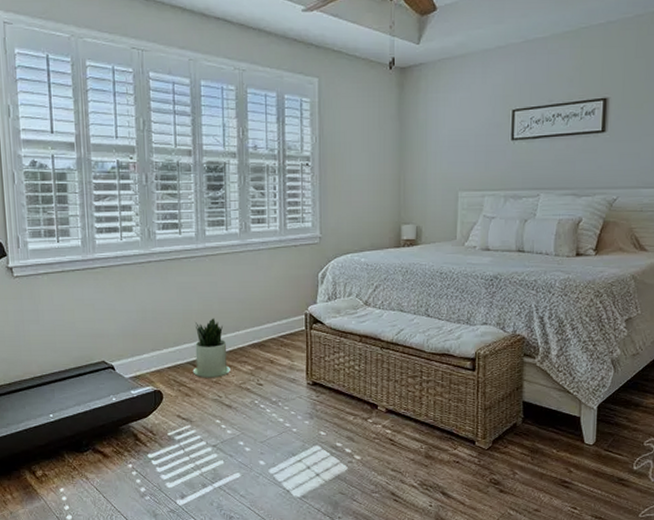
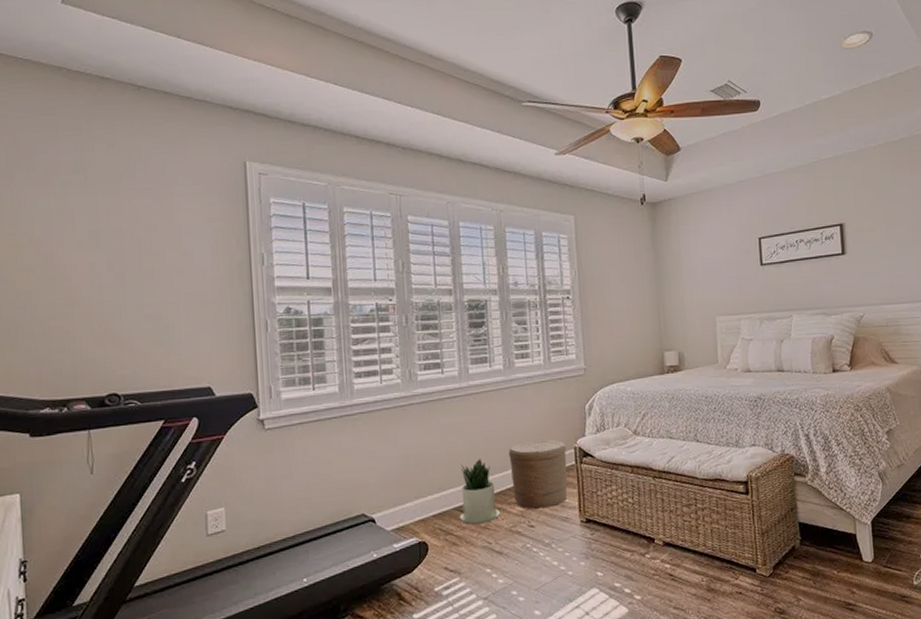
woven basket: none [241,304,297,369] -> present [509,439,568,509]

